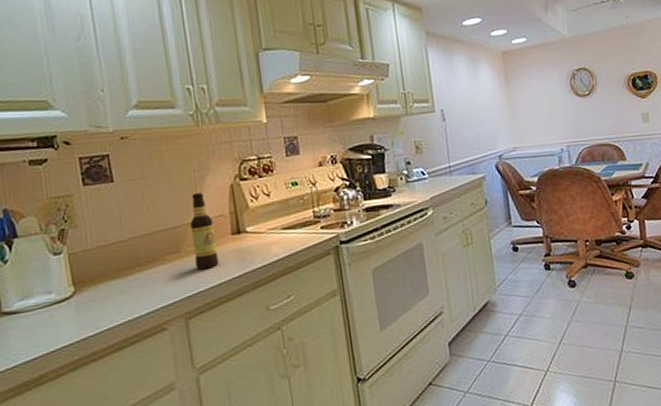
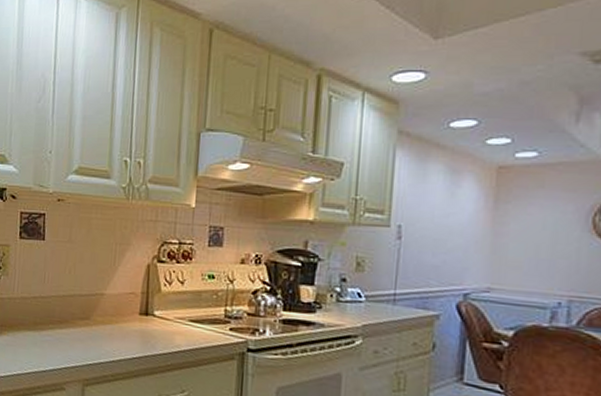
bottle: present [190,192,219,270] -> none [100,266,125,343]

